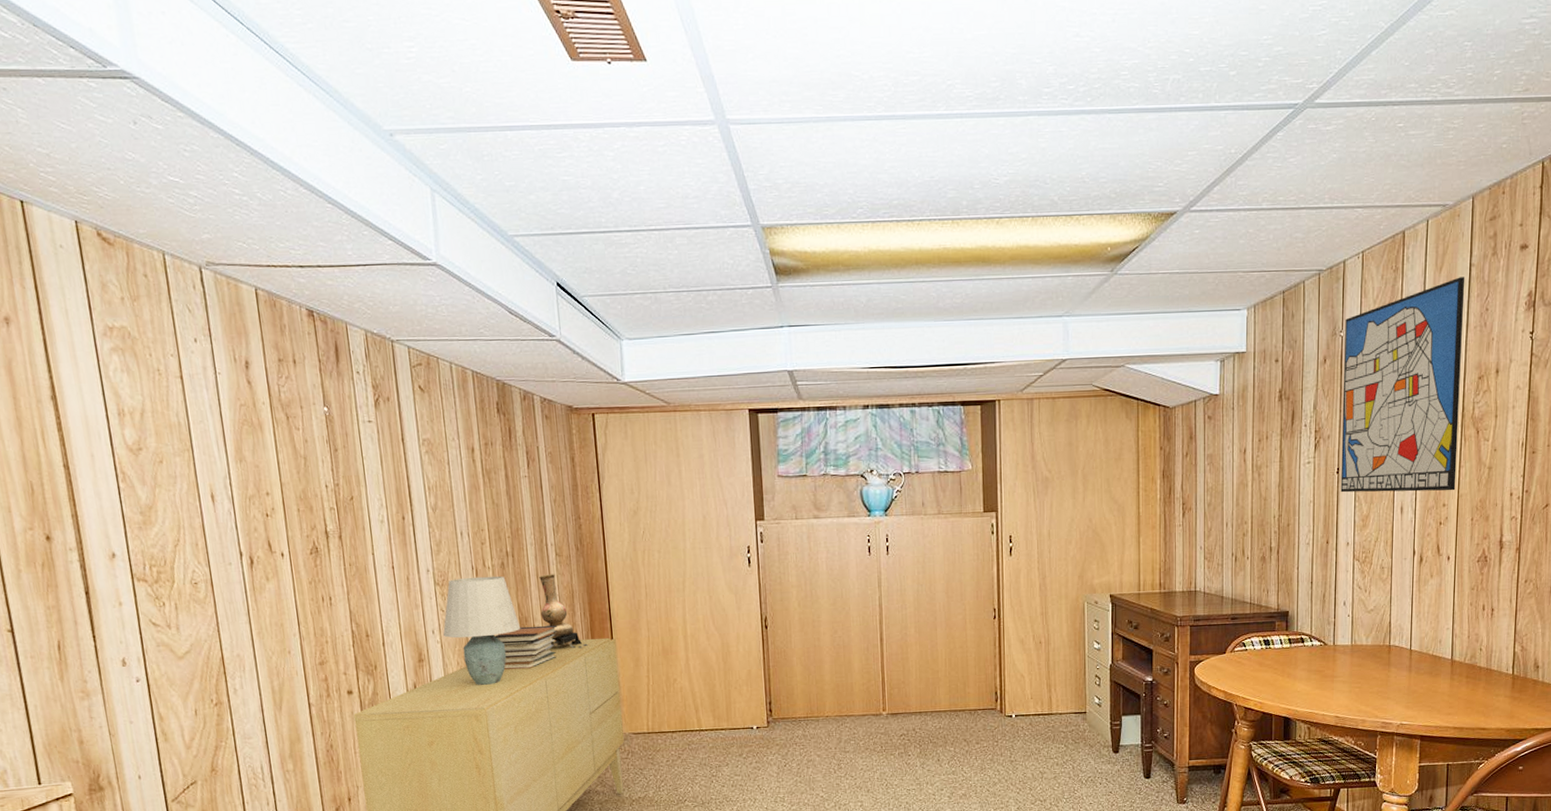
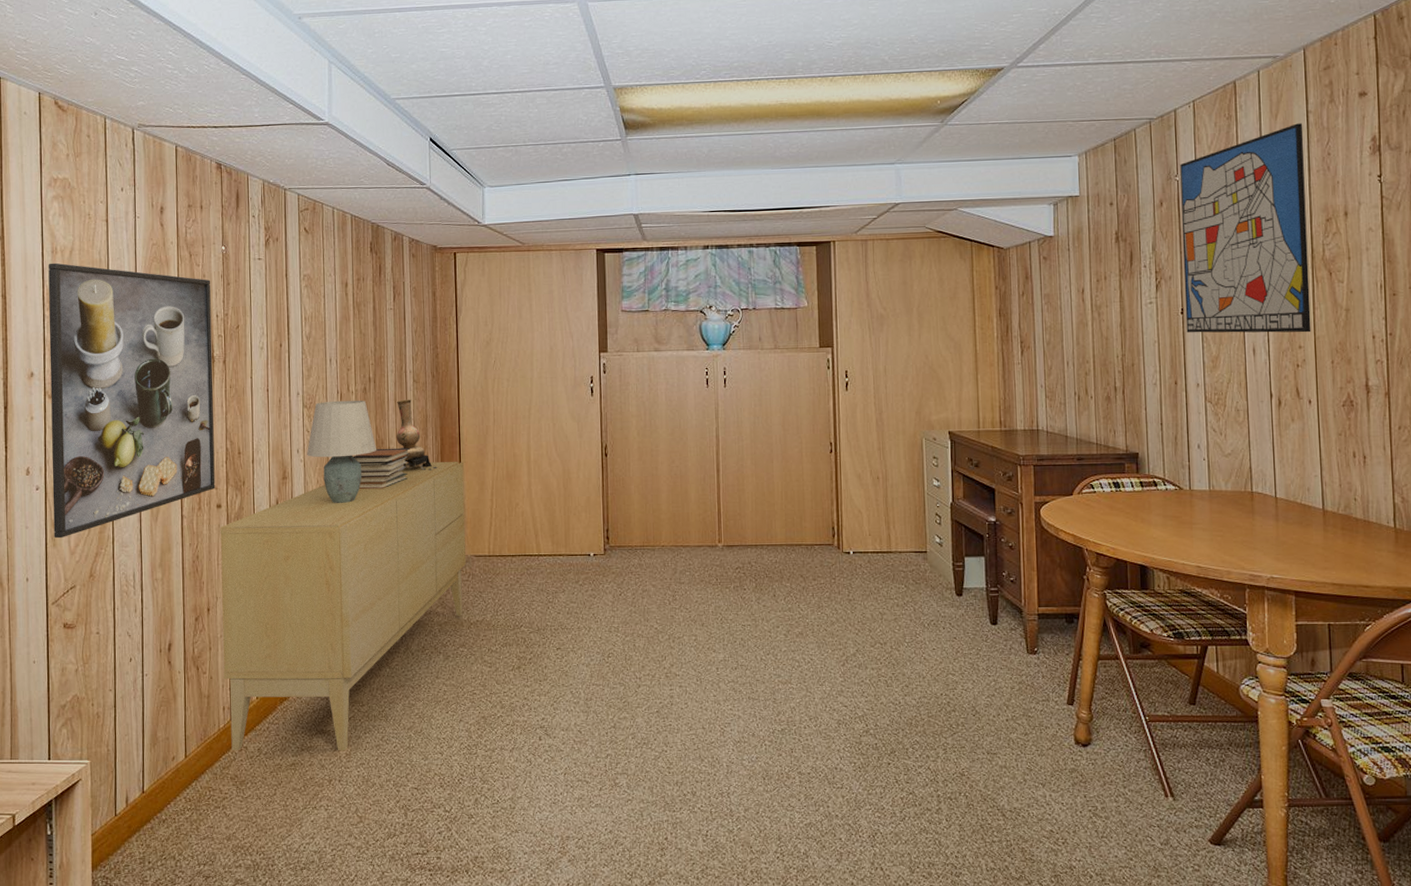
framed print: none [116,427,344,733] -> present [48,262,215,539]

